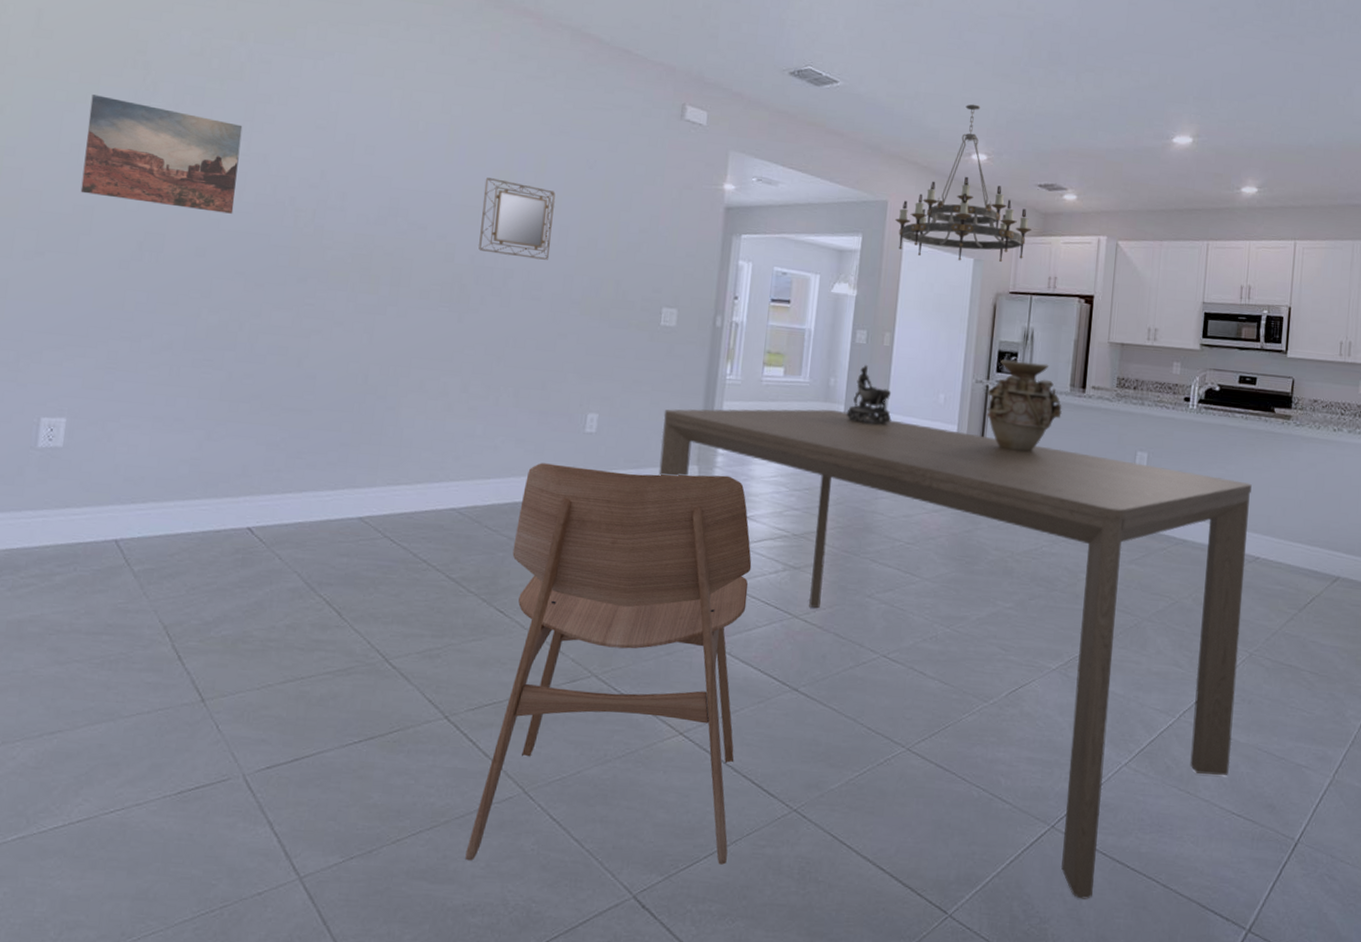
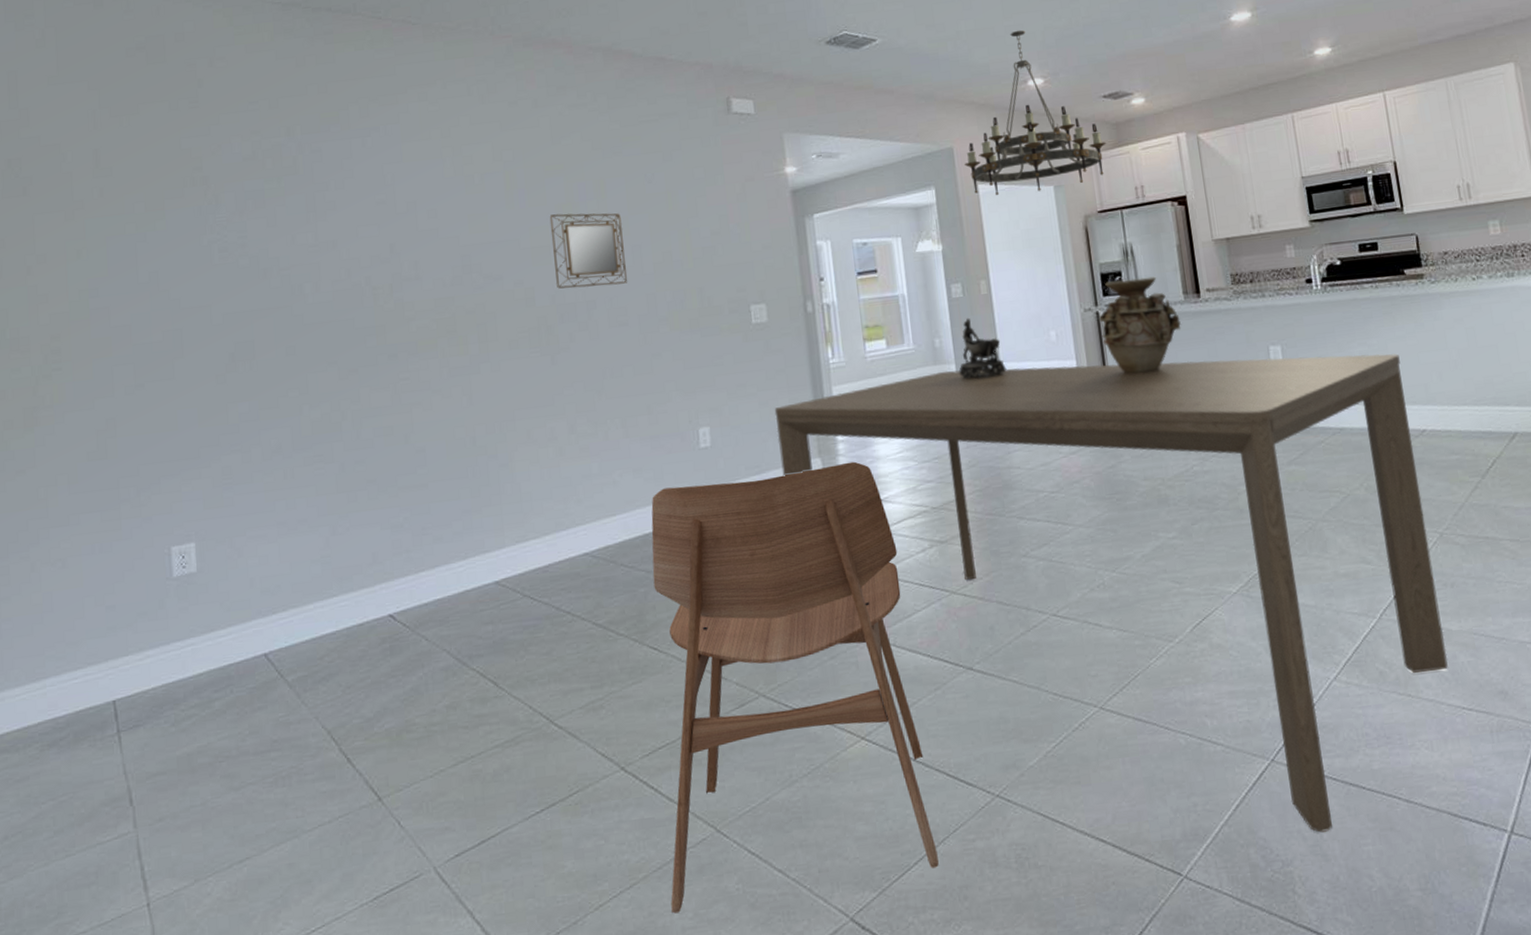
wall art: present [80,94,243,214] -> none [159,217,314,318]

